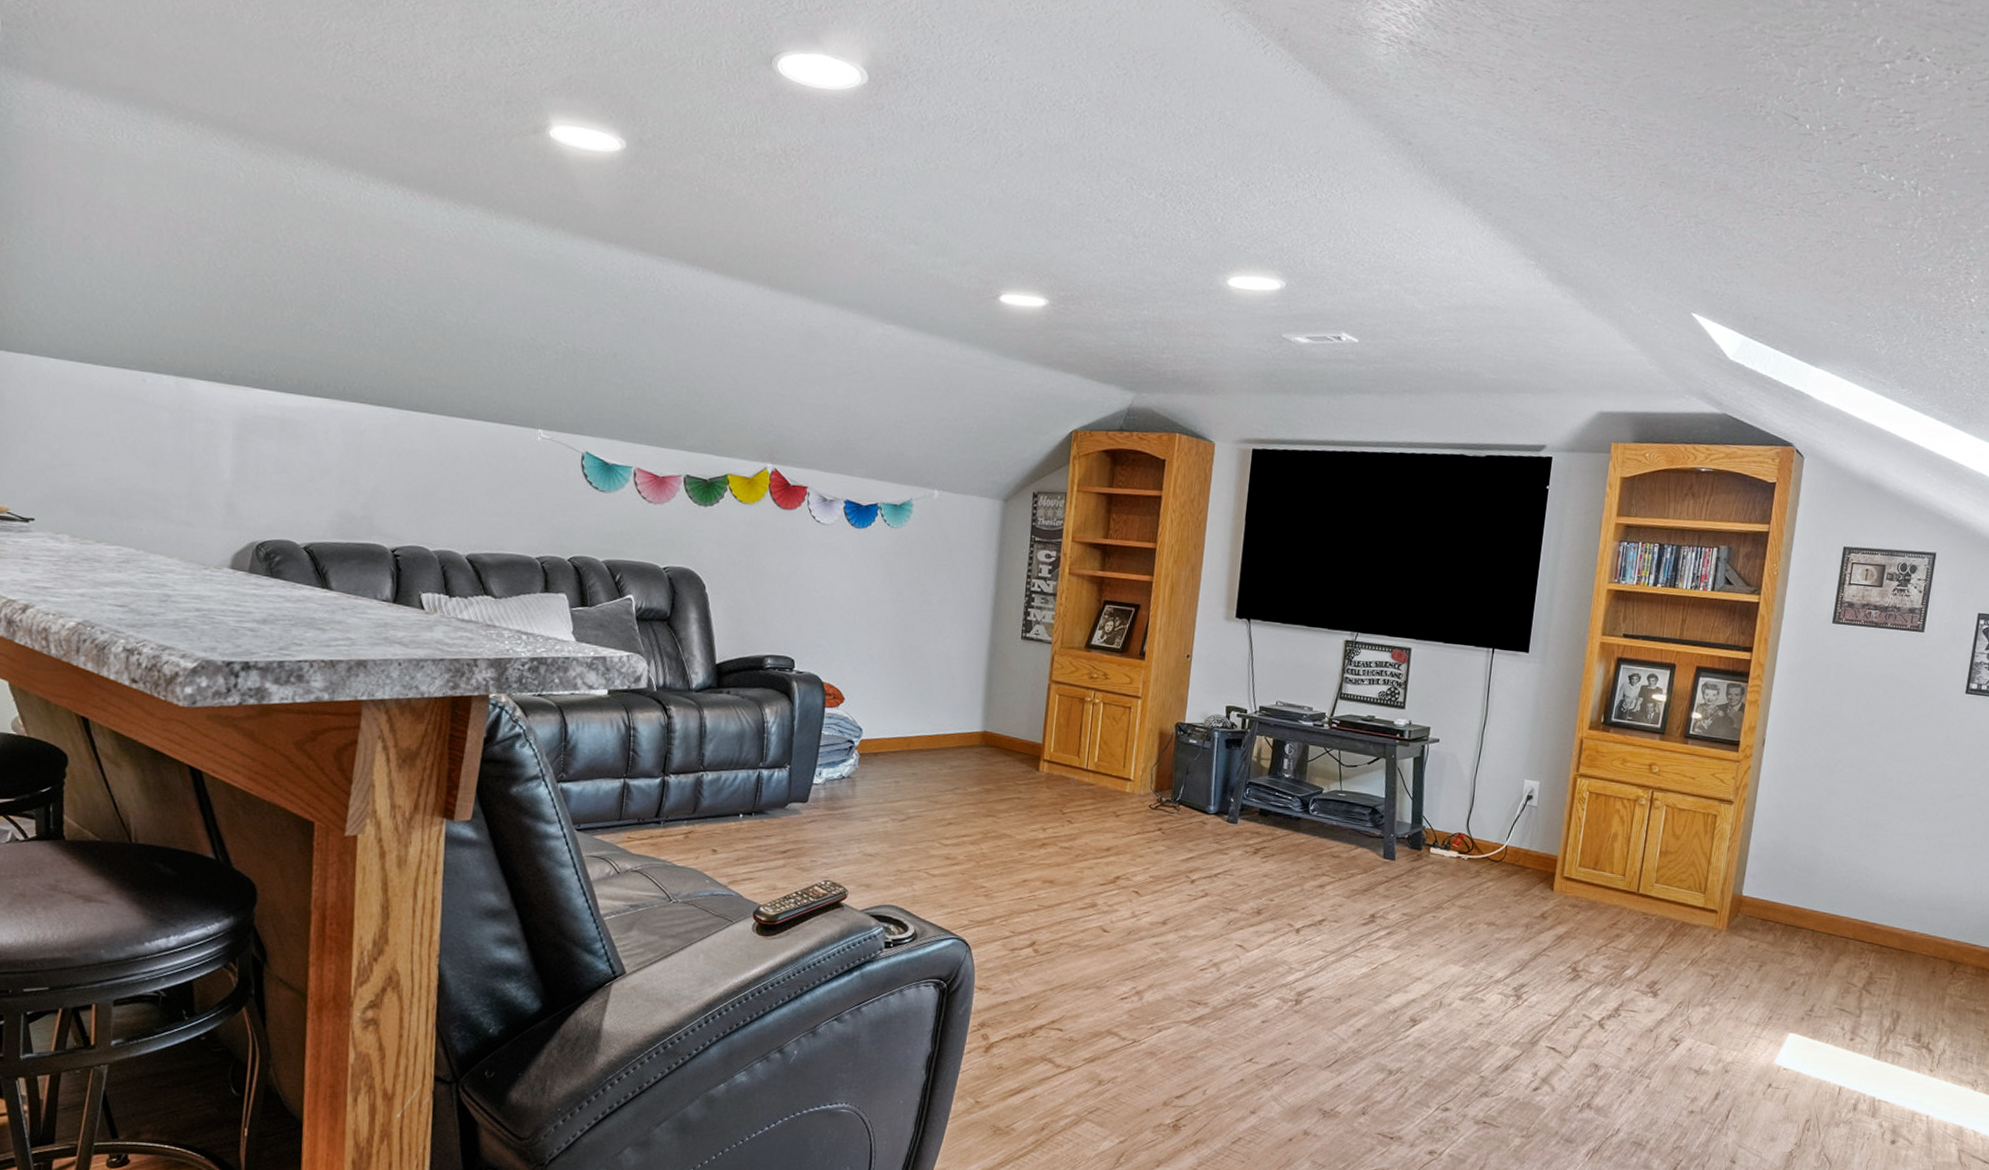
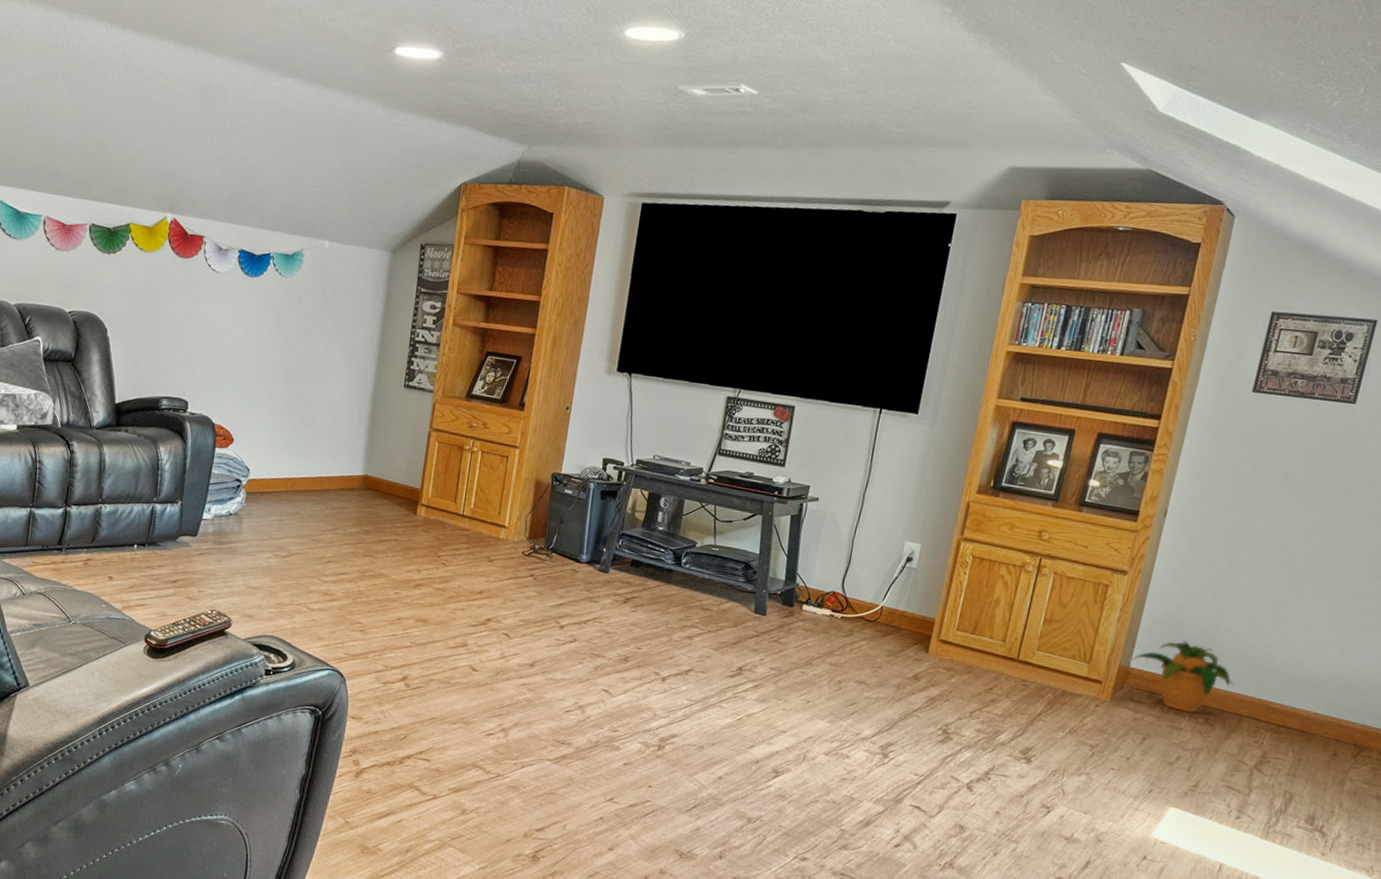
potted plant: none [1743,865,1838,938] -> present [1132,639,1234,713]

